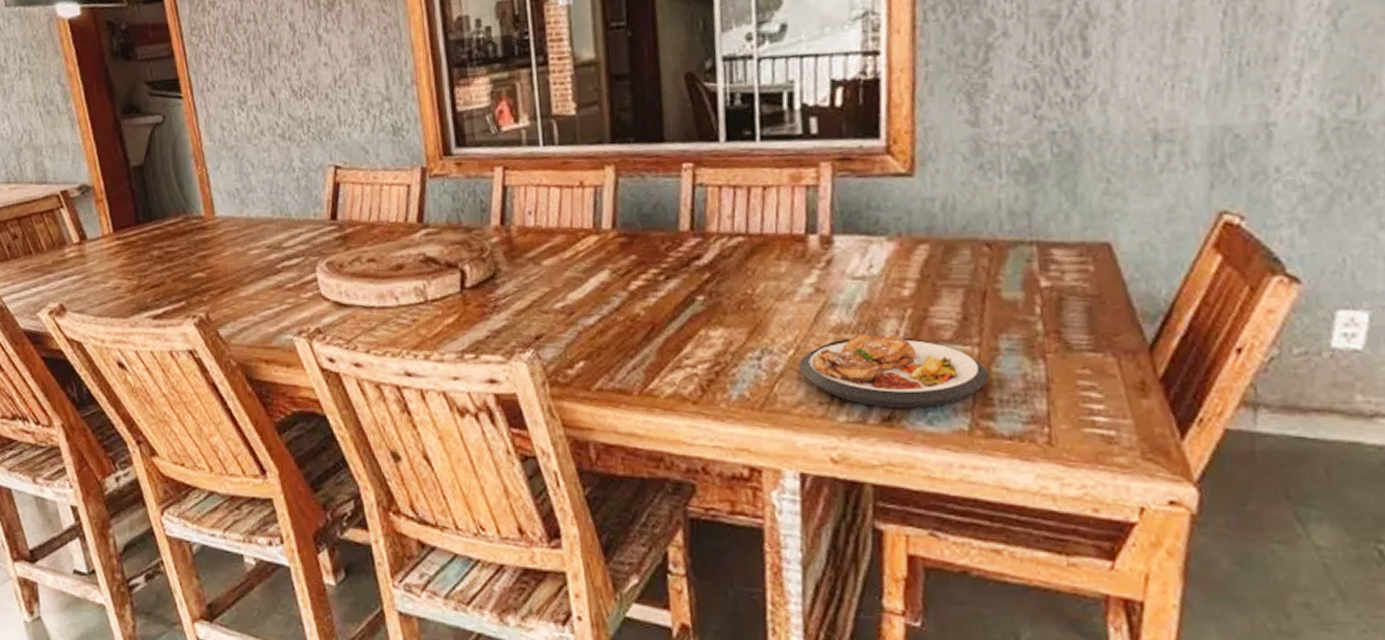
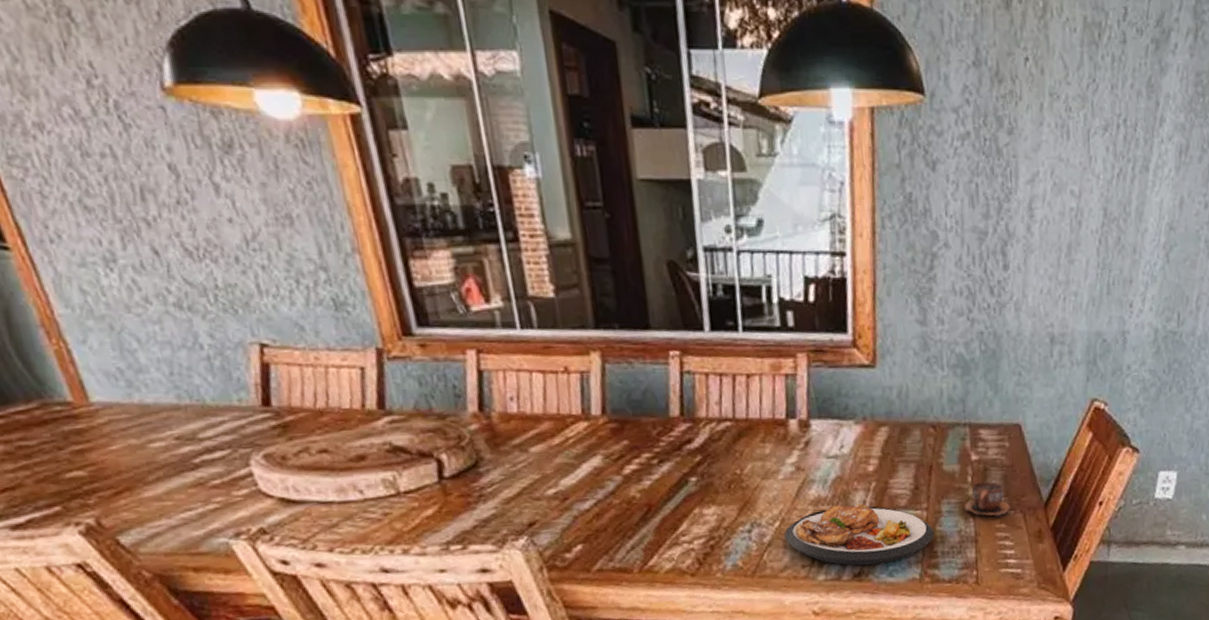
cup: none [1030,314,1098,361] -> present [964,481,1011,518]

